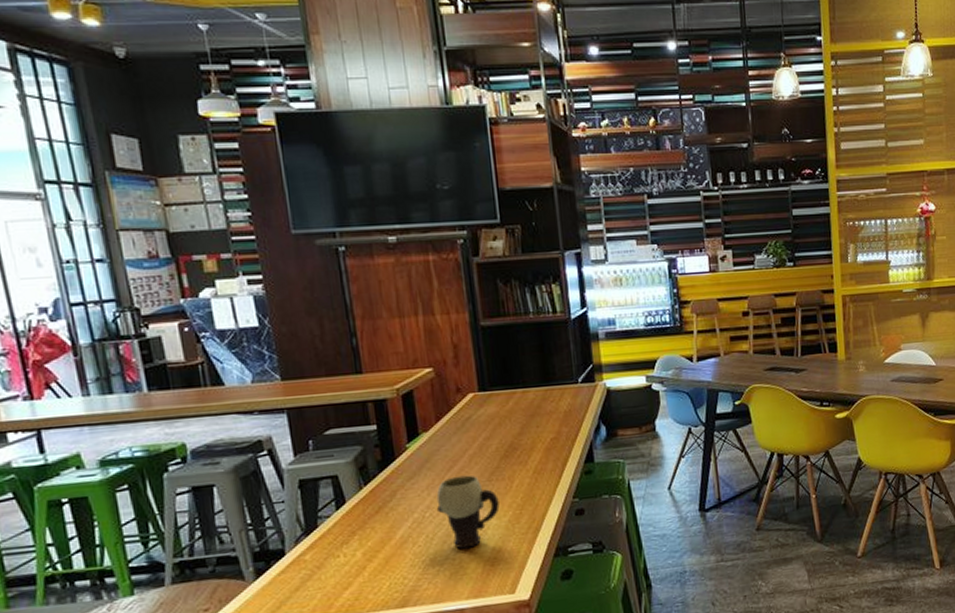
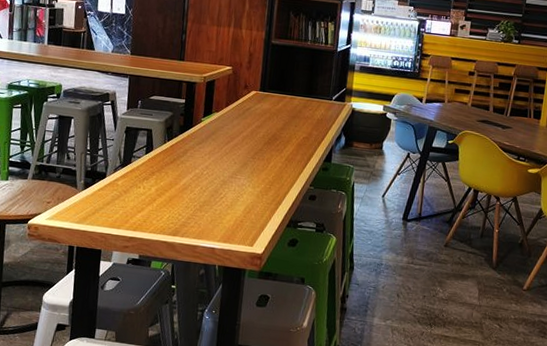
mug: present [436,475,500,549] -> none [212,149,257,205]

